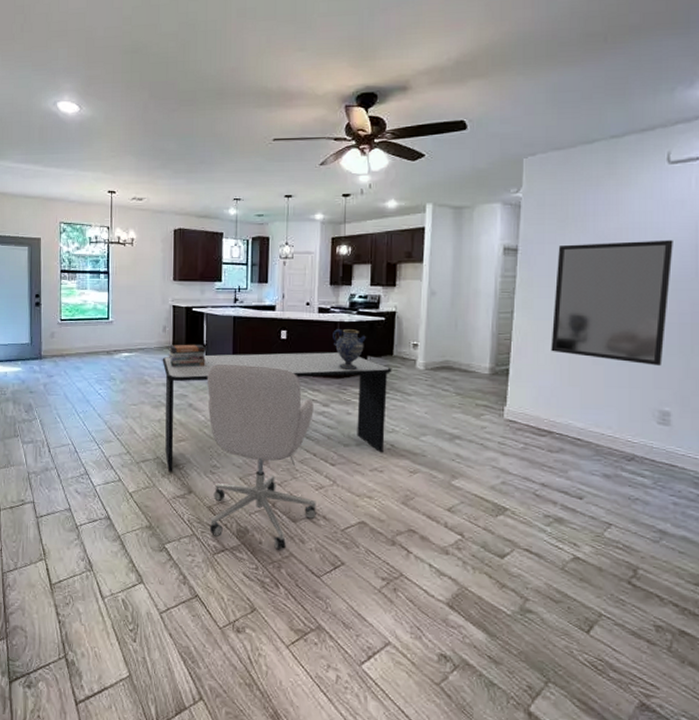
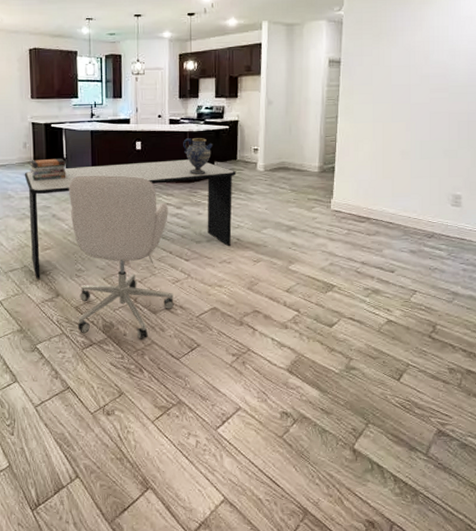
home mirror: present [551,240,673,366] -> none [368,50,464,158]

